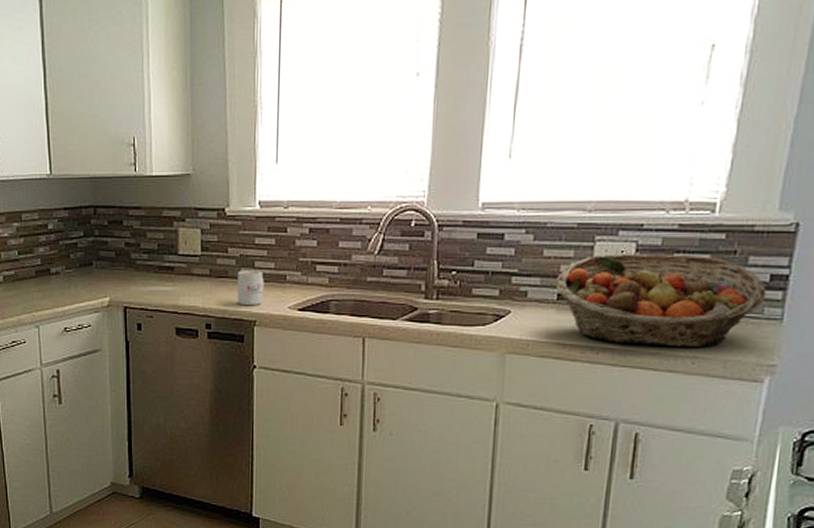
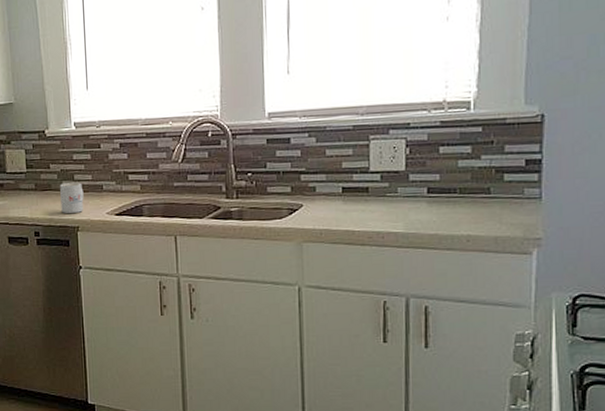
fruit basket: present [556,254,766,348] -> none [340,146,524,228]

